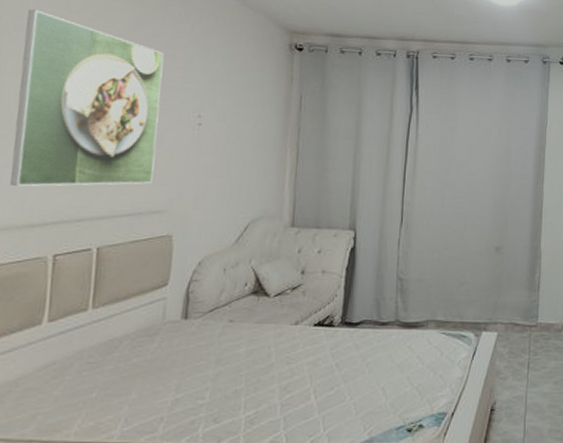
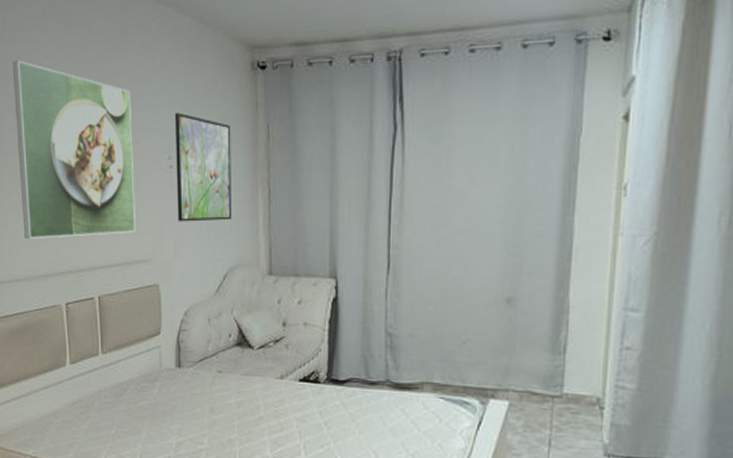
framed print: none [201,77,265,176] -> present [175,112,232,222]

